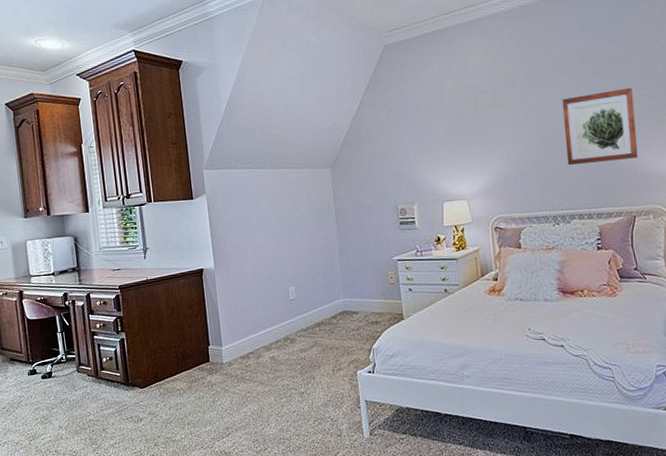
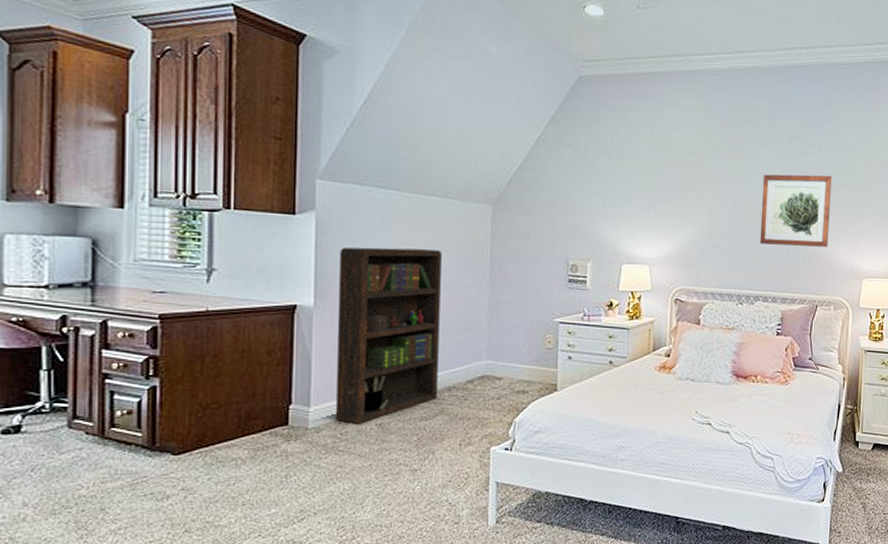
bookcase: none [226,212,311,358] -> present [335,247,442,424]

